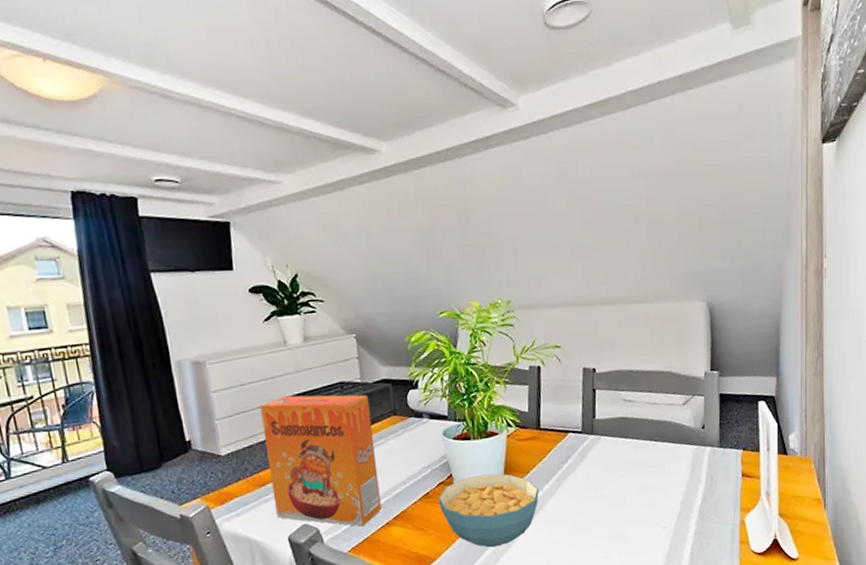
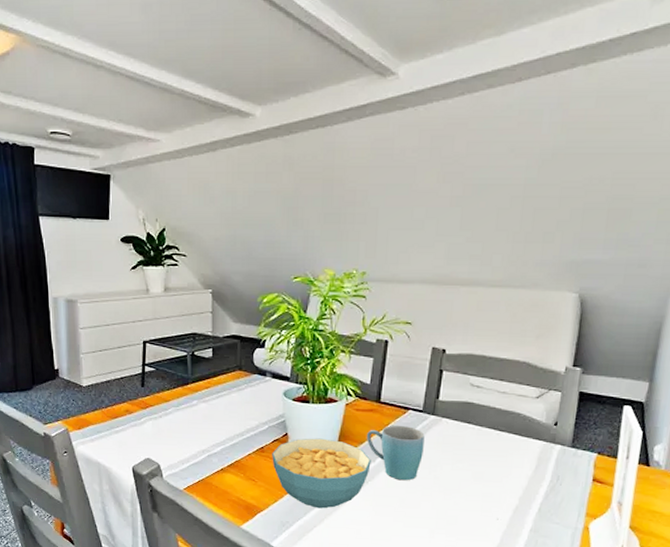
cereal box: present [260,394,382,527] -> none [120,340,218,469]
mug: none [530,449,588,505] -> present [366,425,425,481]

